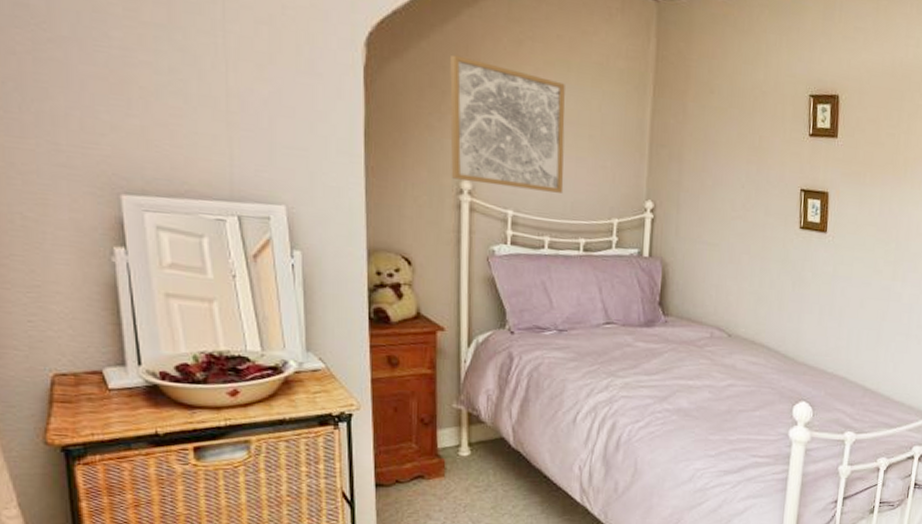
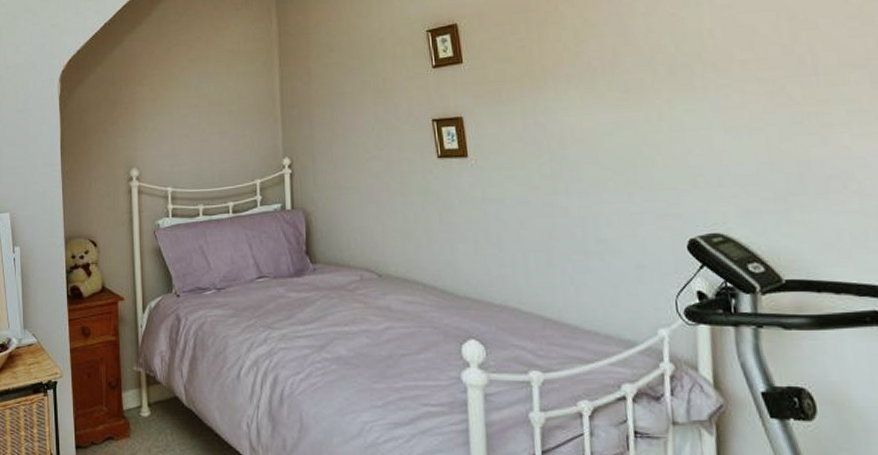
wall art: present [450,54,565,193] -> none [118,71,211,169]

